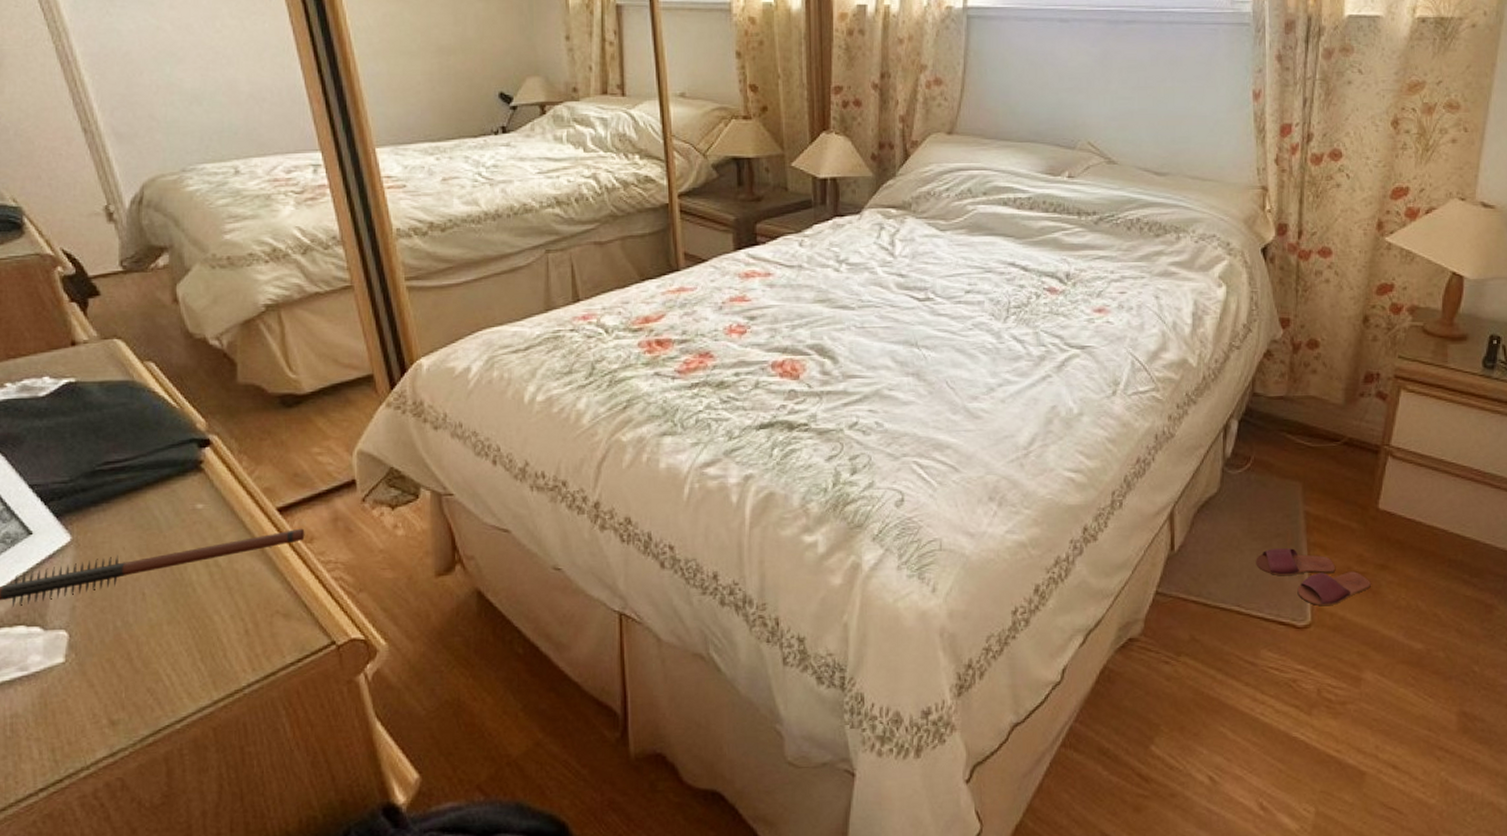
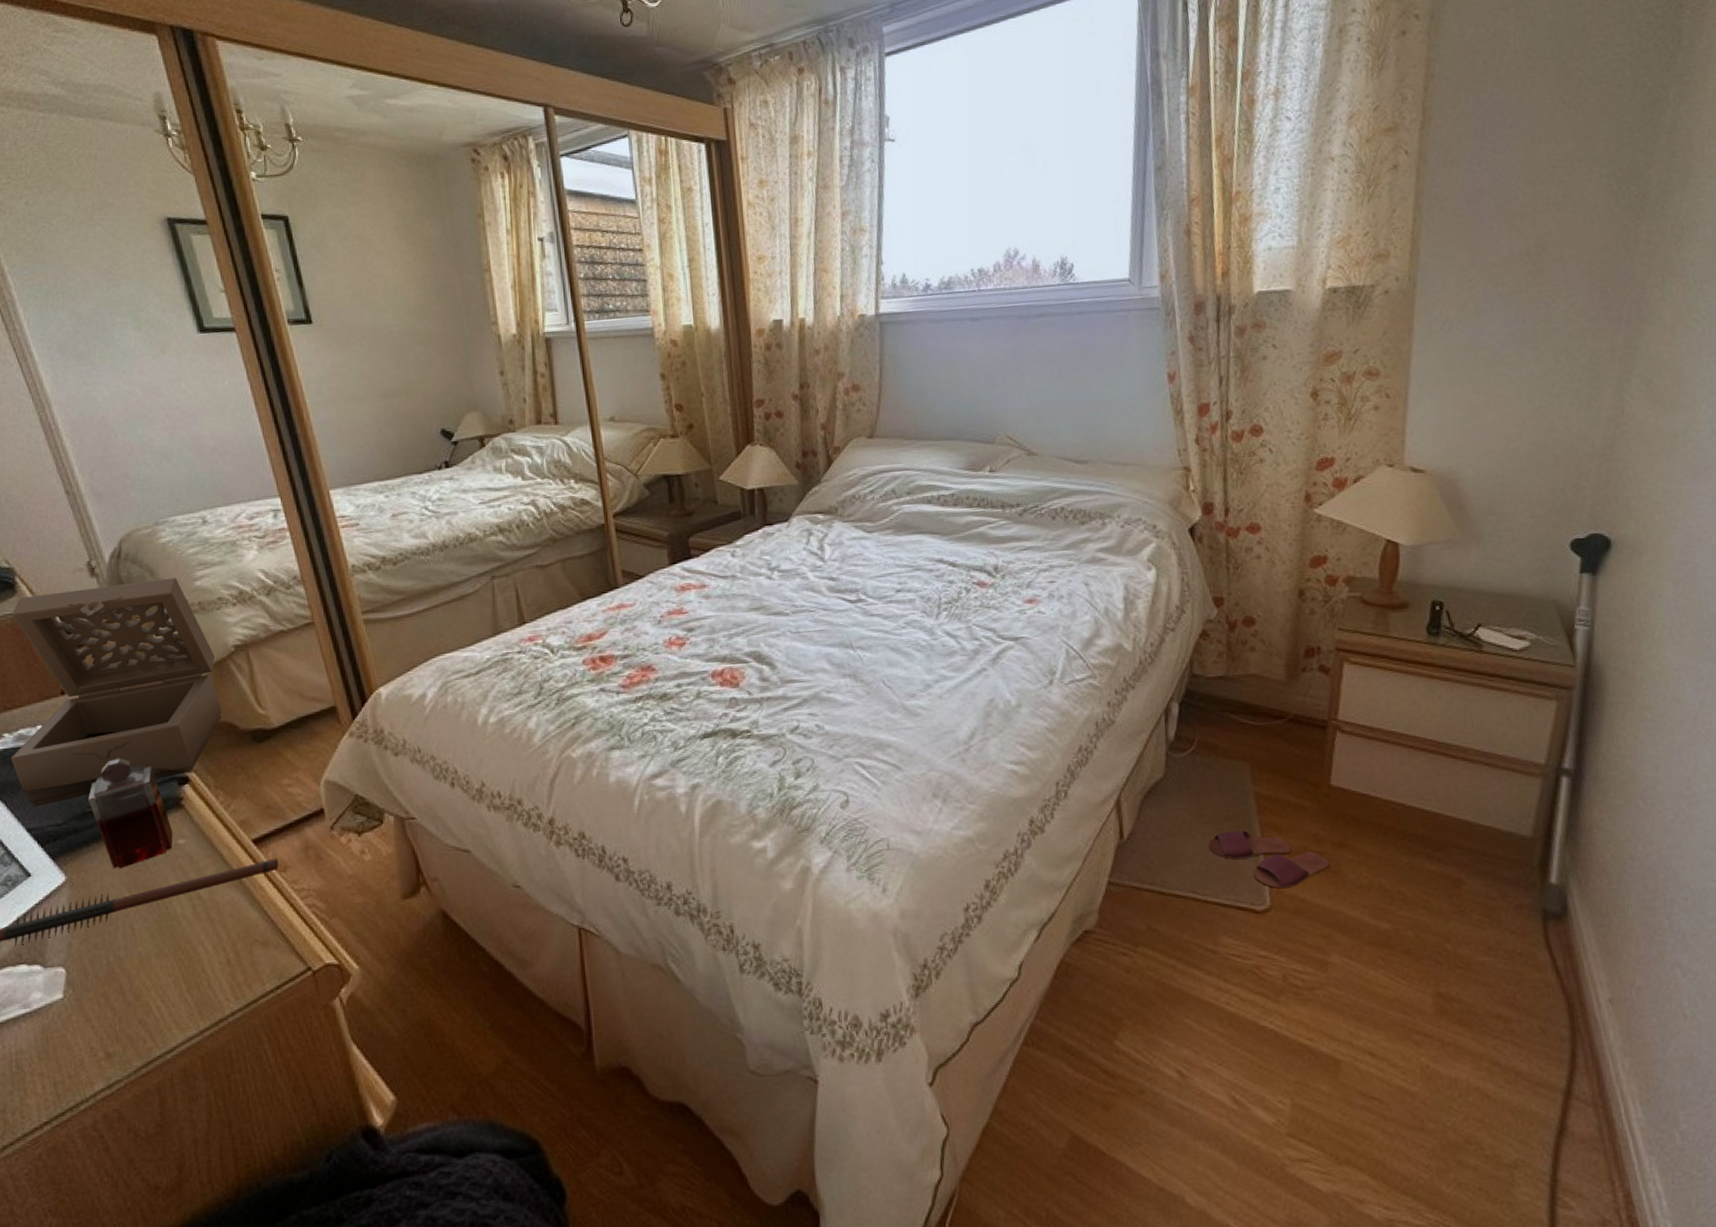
jewelry box: none [13,229,249,462] -> present [11,577,222,807]
perfume bottle: none [99,415,191,532] -> present [88,757,173,869]

